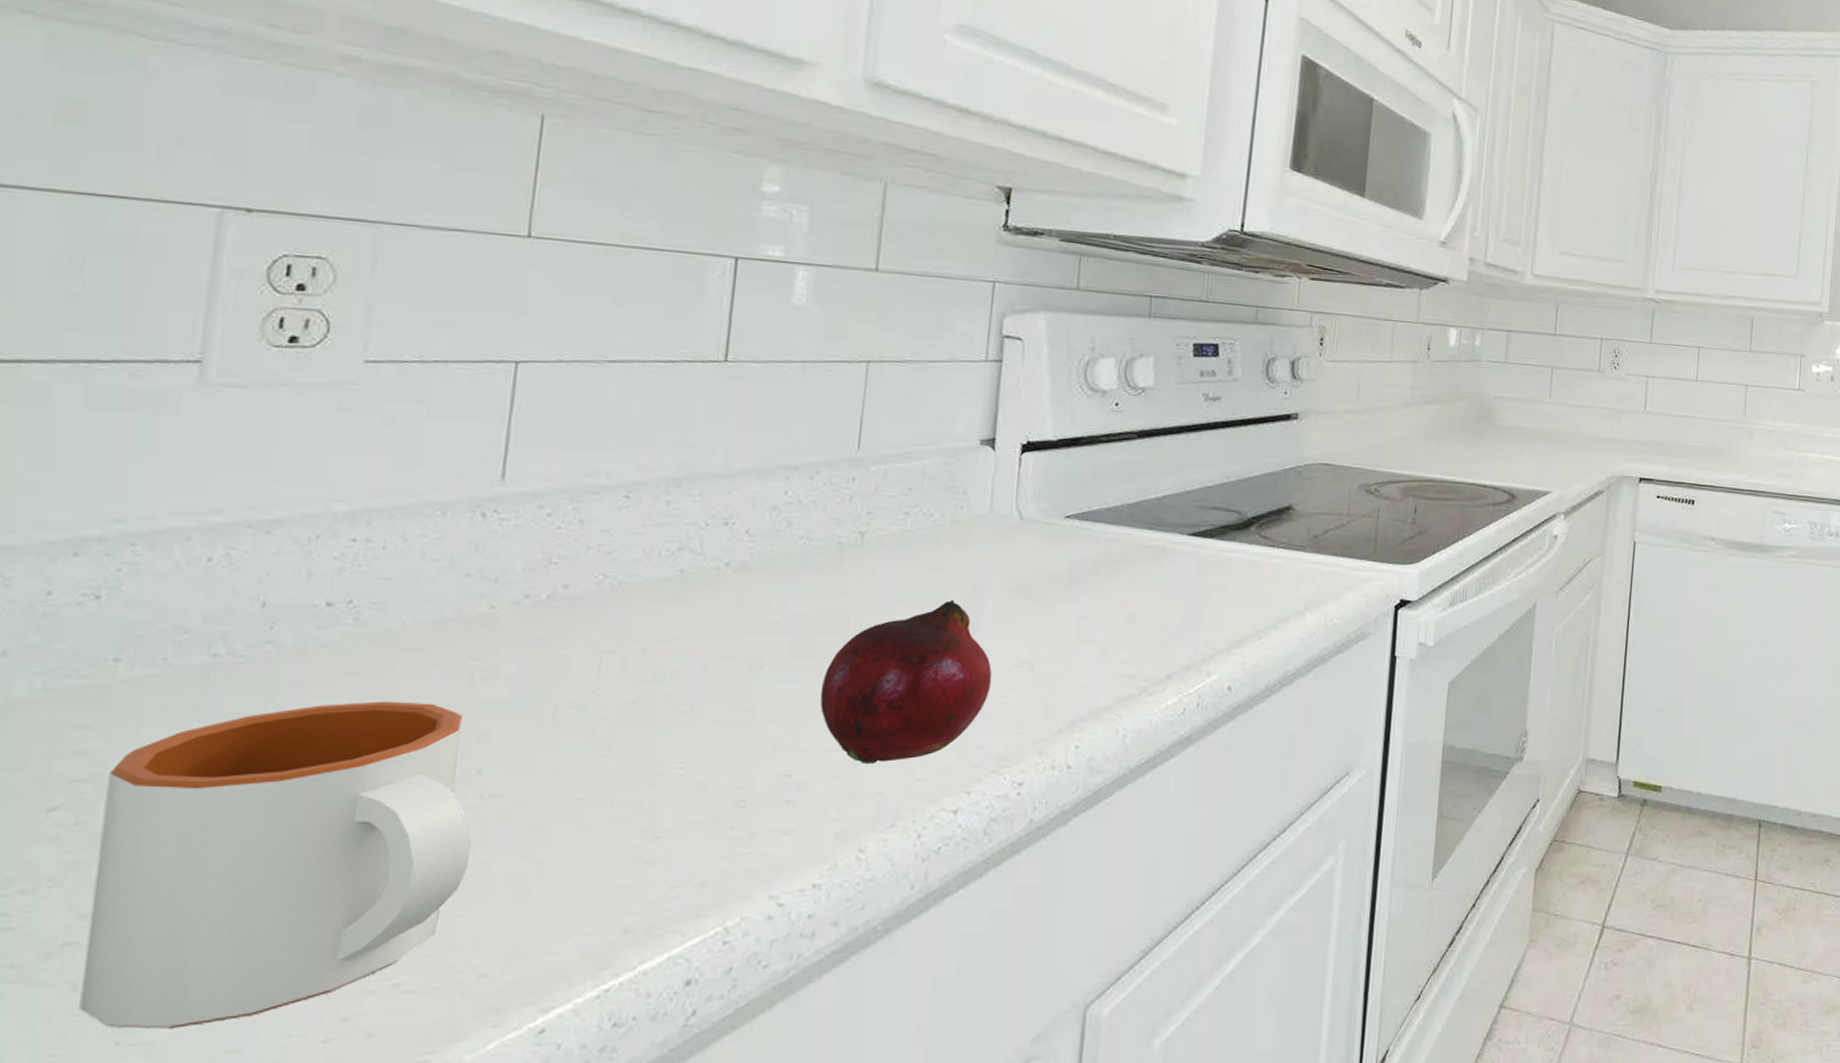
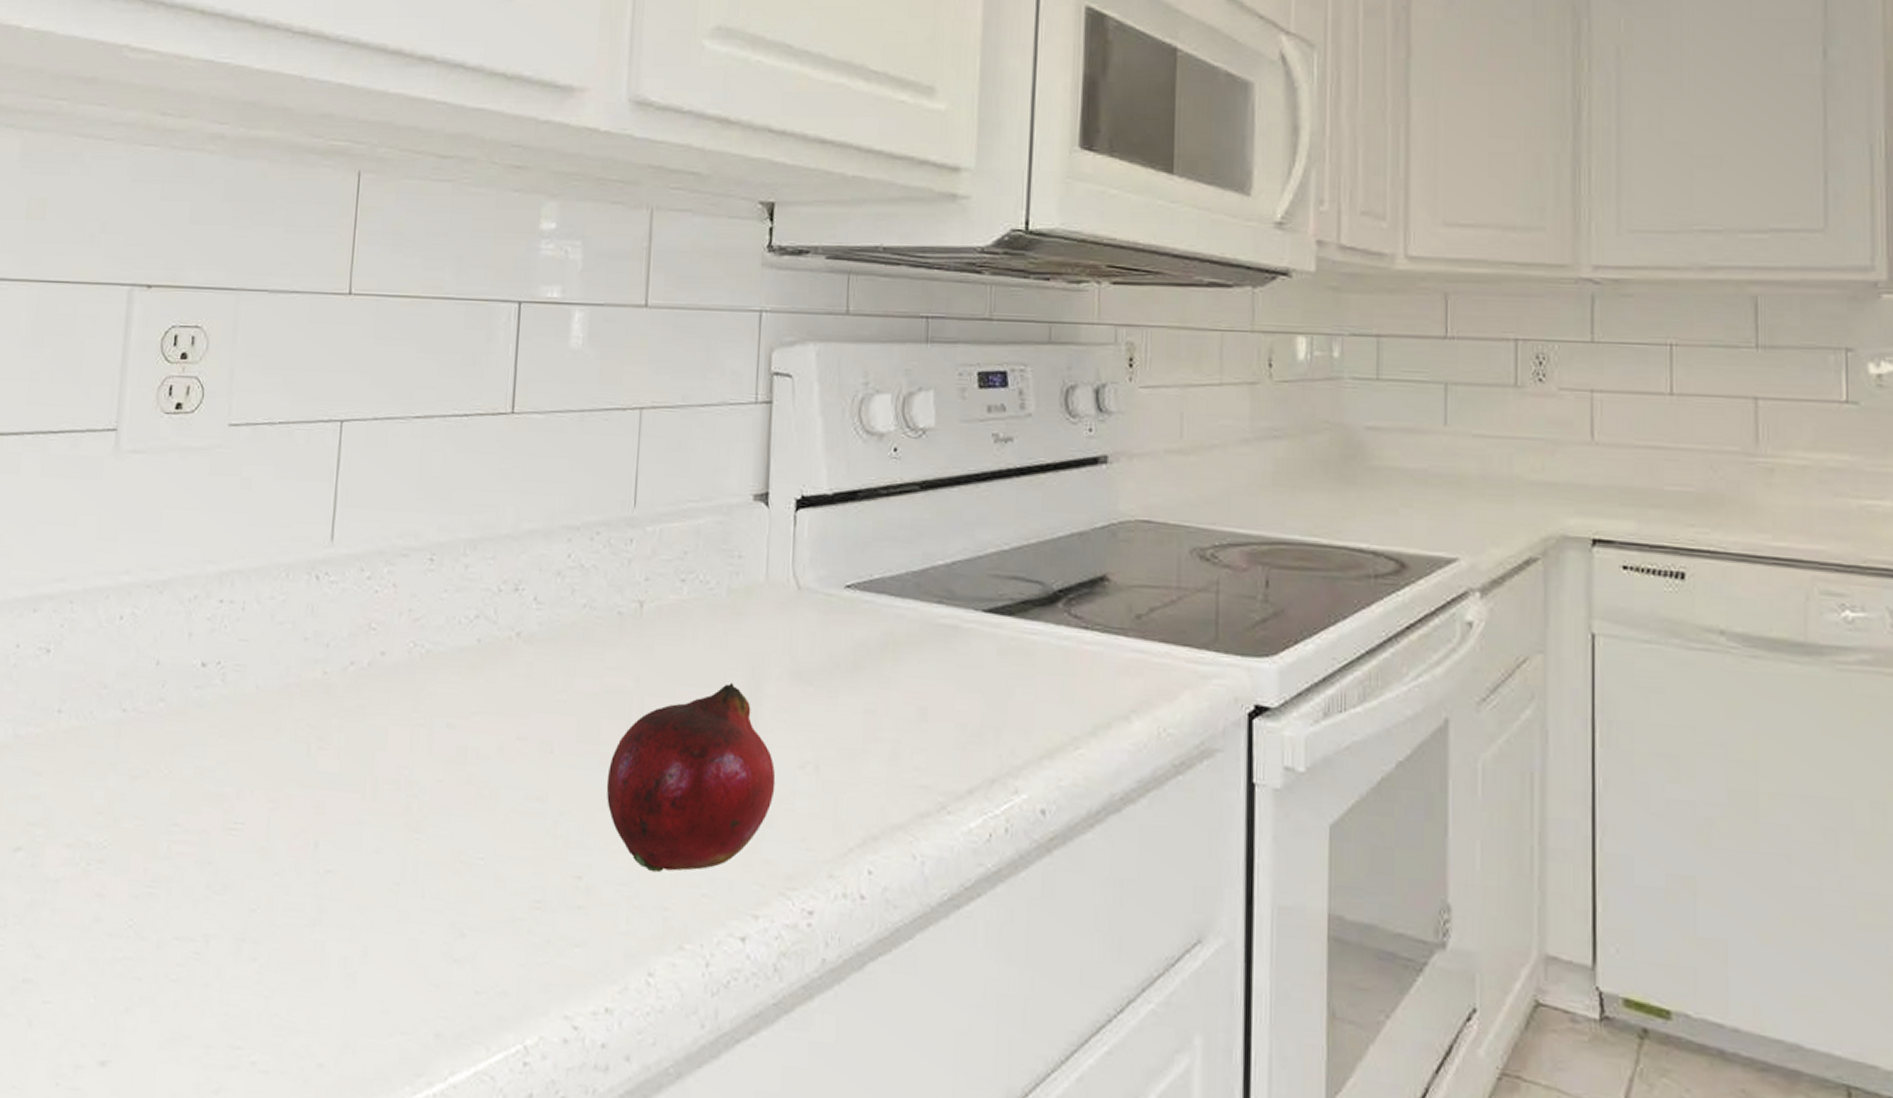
mug: present [79,701,471,1029] -> none [32,764,311,1078]

